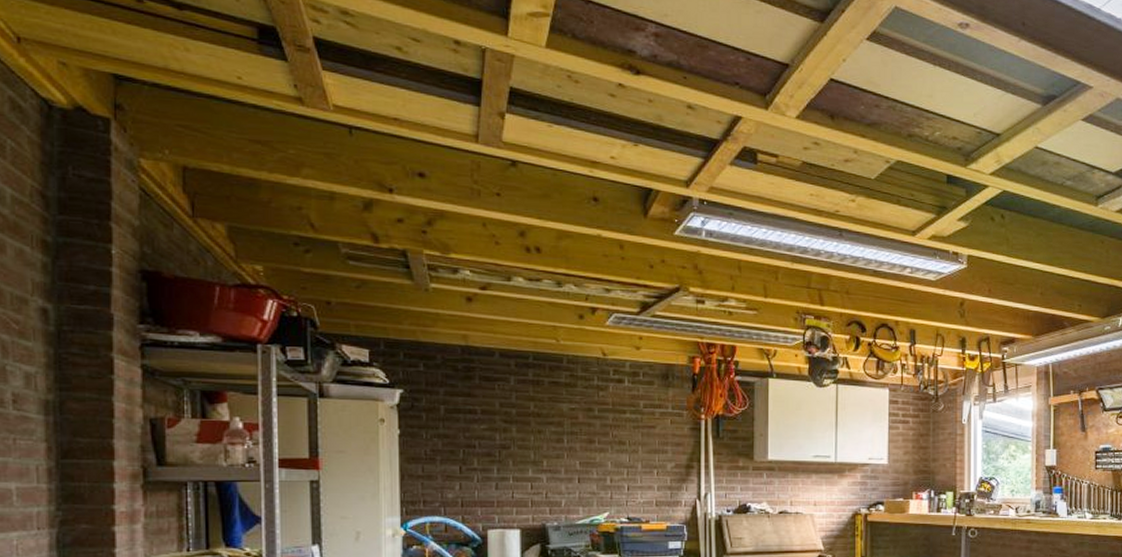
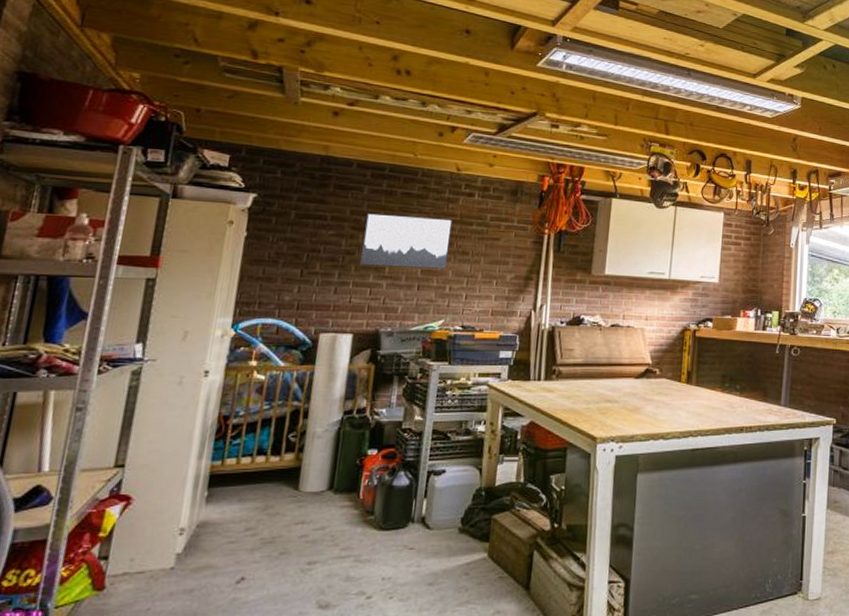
wall art: none [516,405,605,460] -> present [359,213,452,269]

